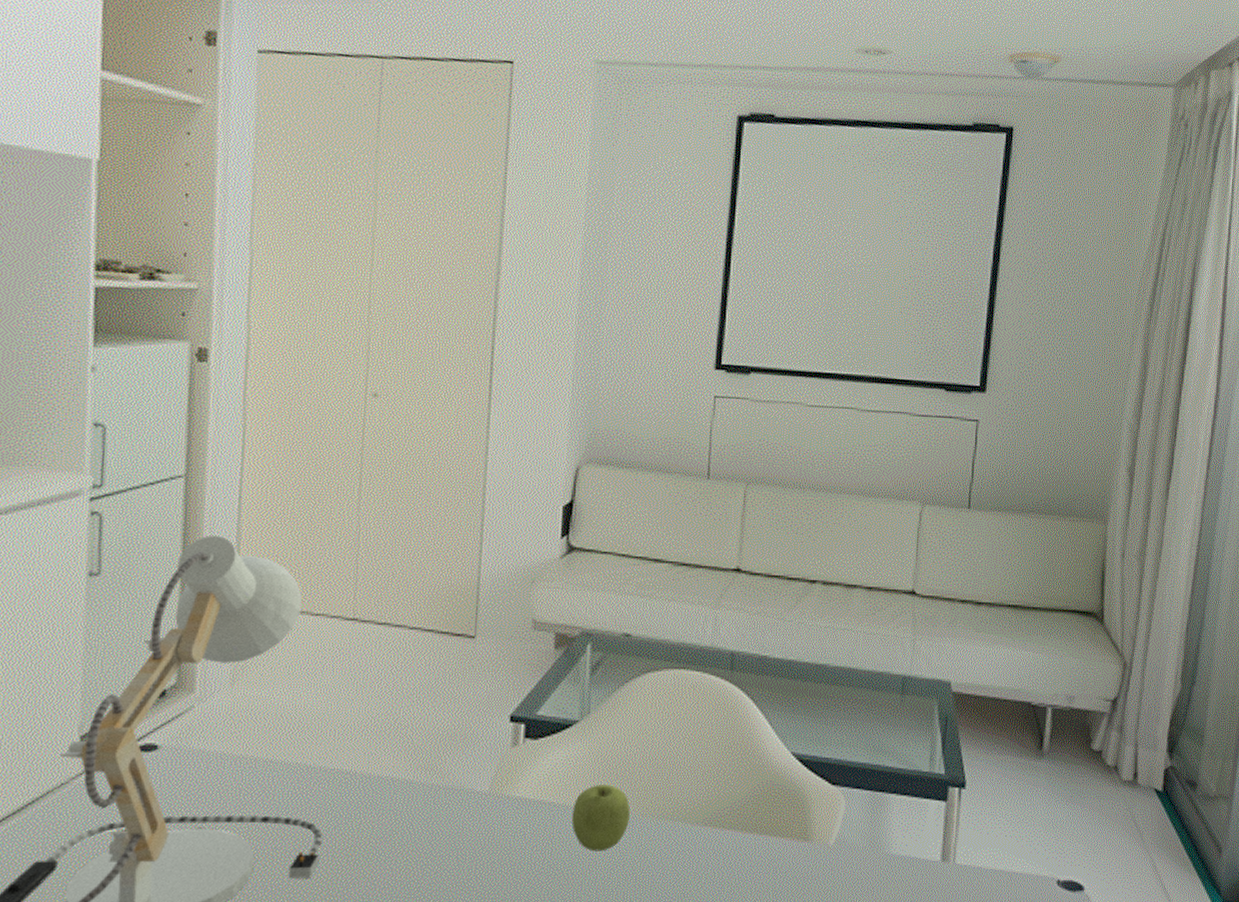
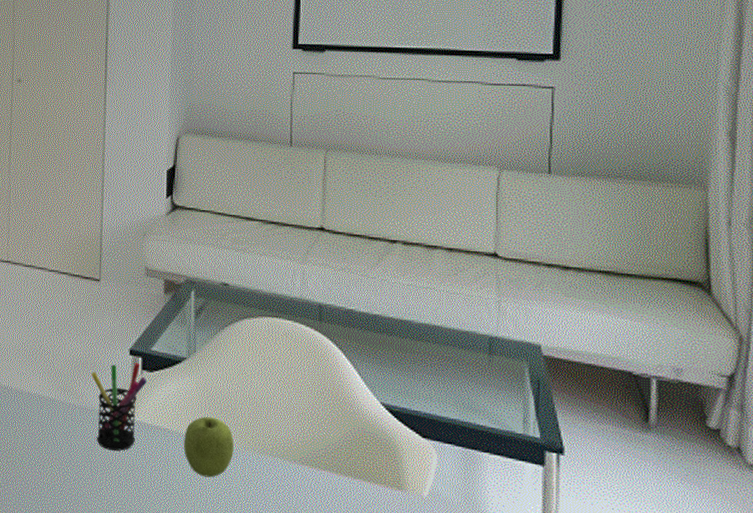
pen holder: none [461,730,530,833] -> present [91,362,147,451]

